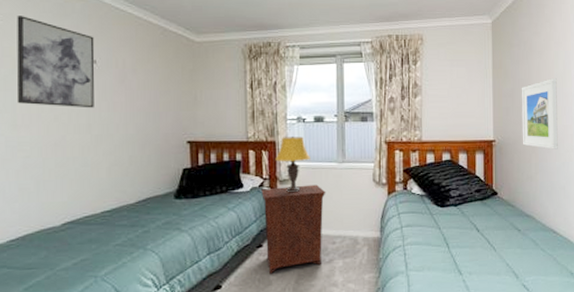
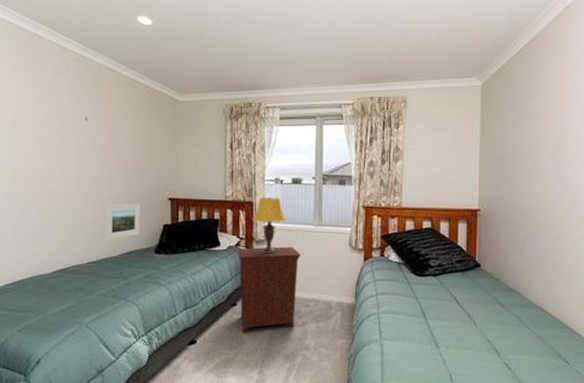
wall art: present [16,16,95,108] -> none [16,74,86,164]
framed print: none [118,148,158,188] -> present [104,203,140,241]
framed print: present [521,78,558,150] -> none [510,146,551,222]

